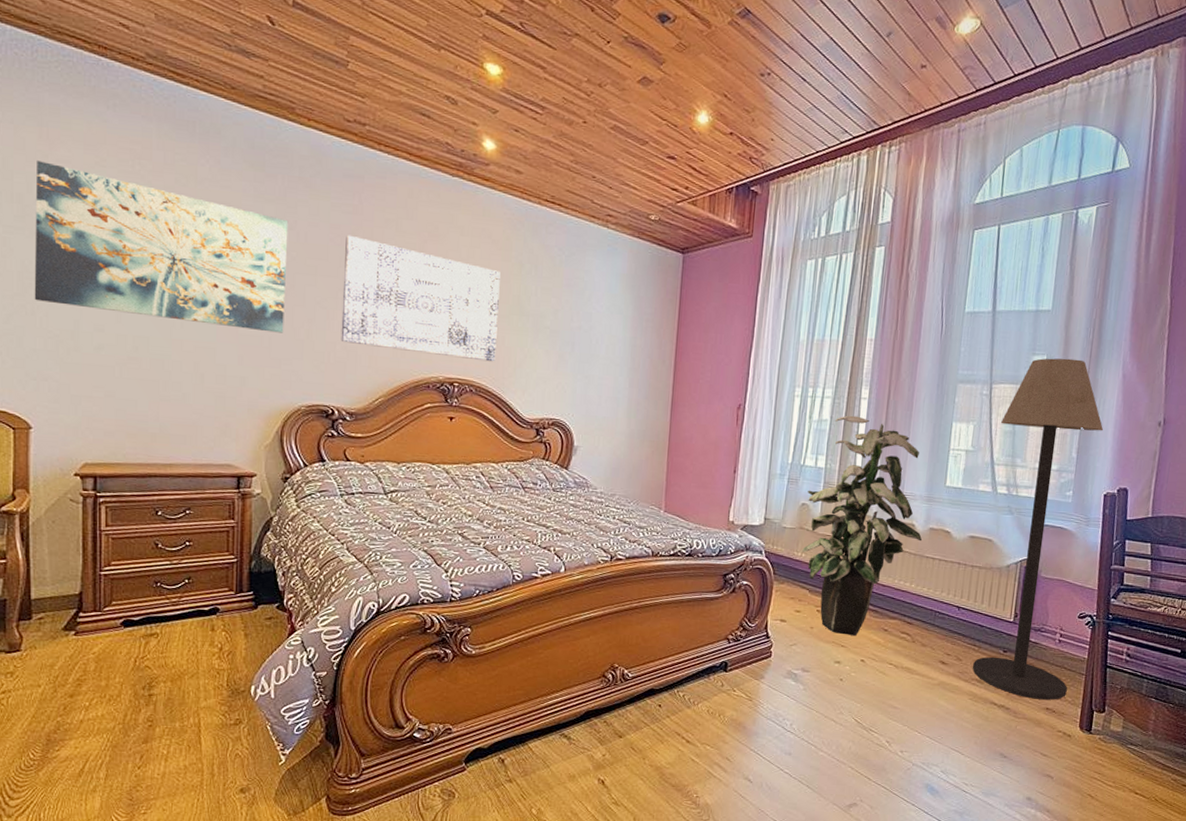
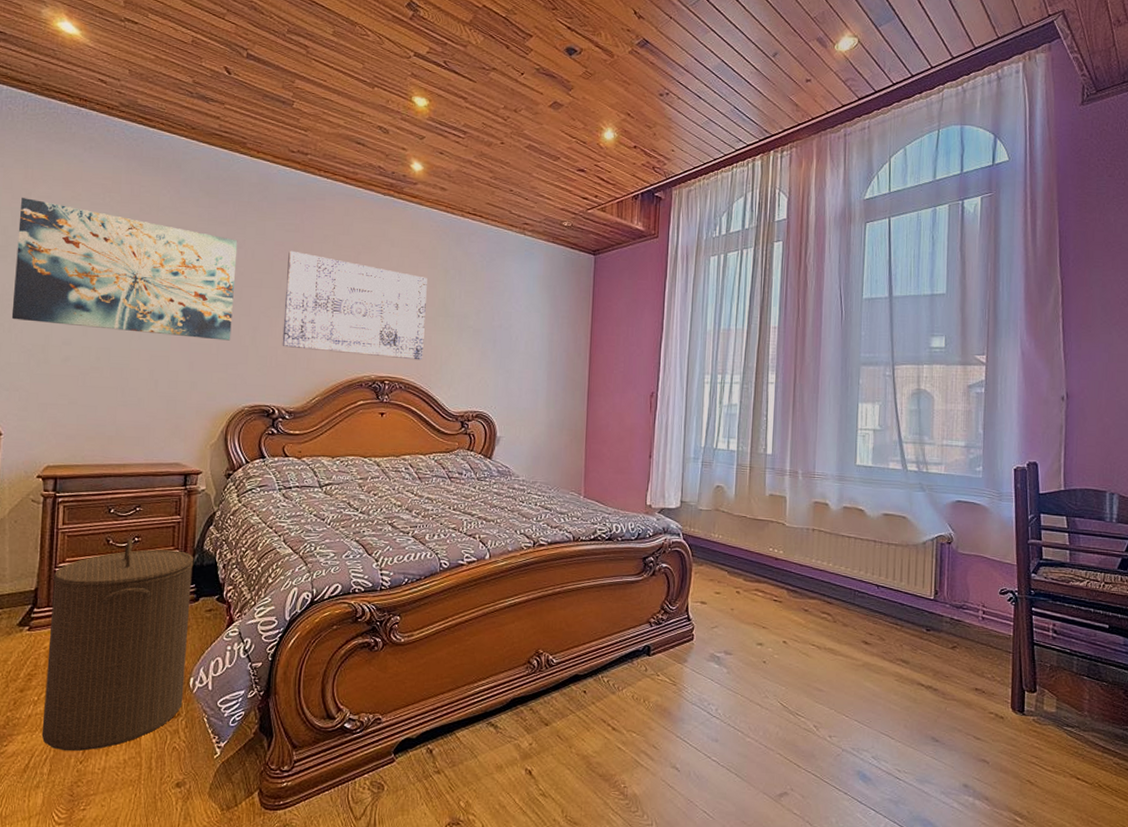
laundry hamper: none [95,543,251,757] -> present [41,539,194,751]
indoor plant: present [802,415,923,636] -> none [719,399,837,617]
floor lamp: present [973,358,1104,700] -> none [897,338,1008,680]

